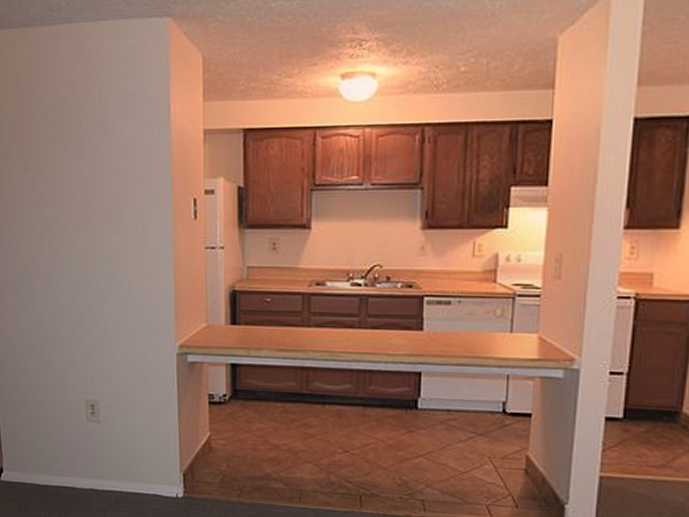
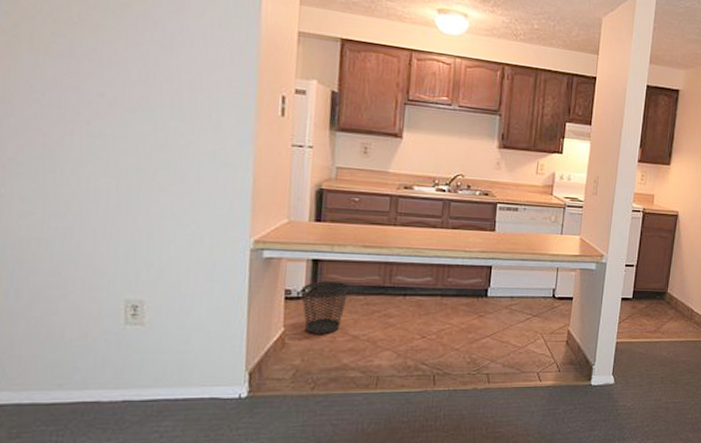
wastebasket: none [222,386,267,441] -> present [301,281,349,334]

